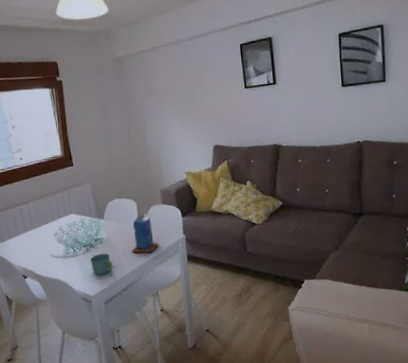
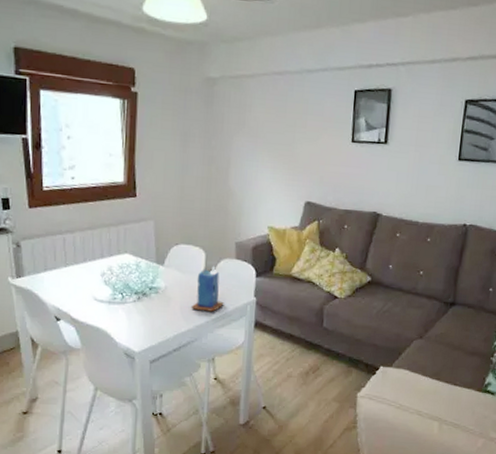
mug: present [90,253,113,275] -> none [140,304,167,330]

